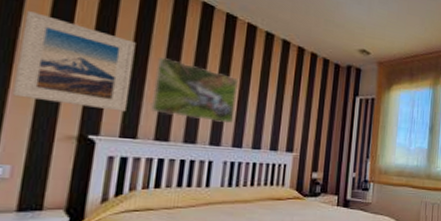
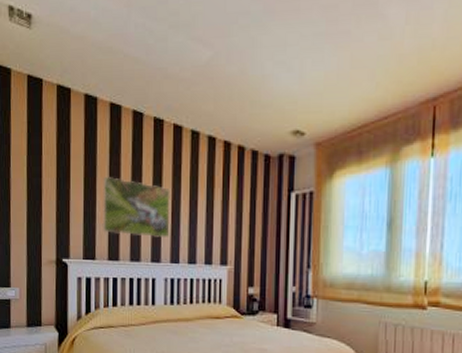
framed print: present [13,11,136,112] -> none [12,151,86,234]

